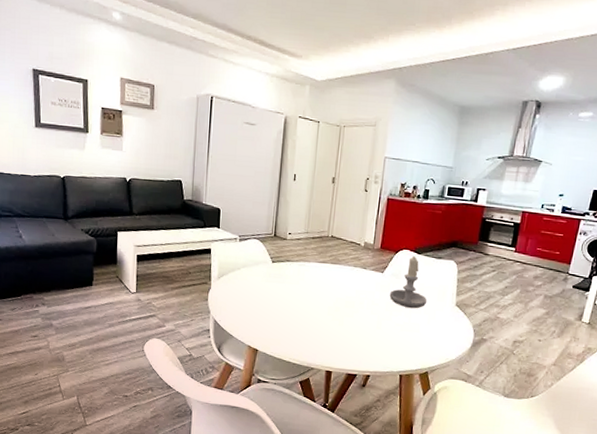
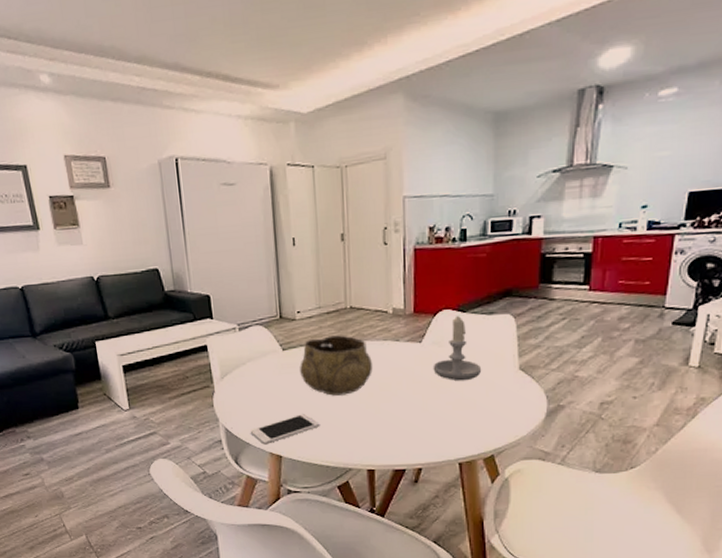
cell phone: none [234,317,293,339] -> present [250,414,320,445]
decorative bowl: none [283,256,343,306] -> present [300,335,372,396]

